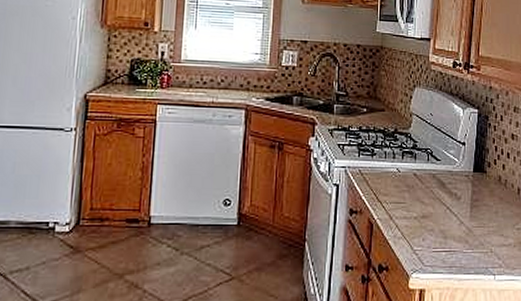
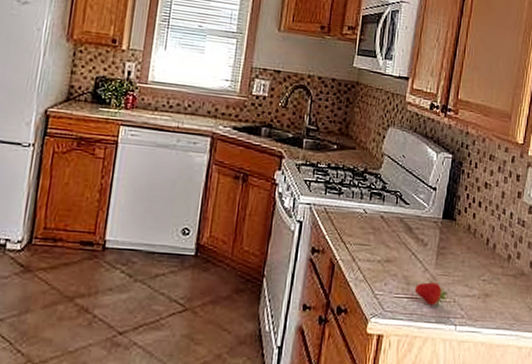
fruit: none [452,235,484,259] -> present [414,282,447,308]

